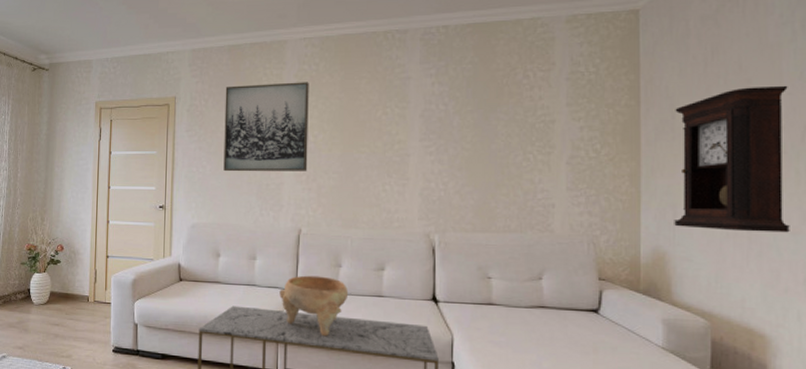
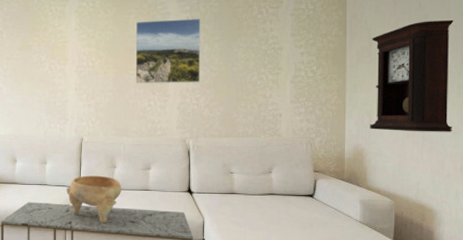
wall art: present [223,82,309,172] -> none [17,16,87,92]
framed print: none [367,83,450,164] -> present [135,18,201,84]

